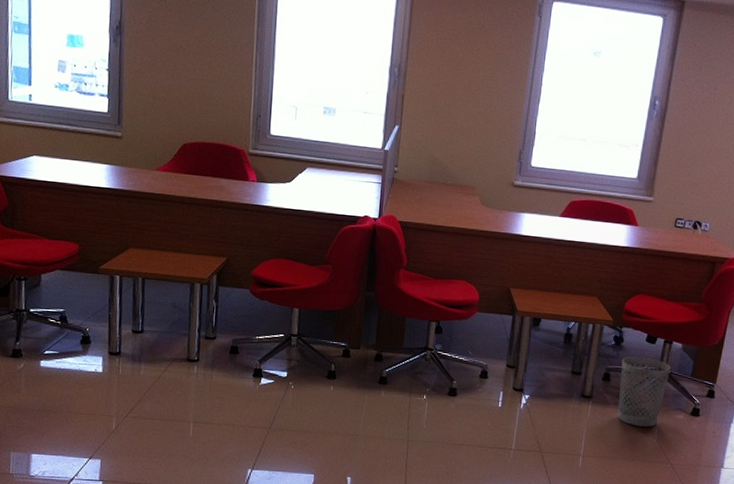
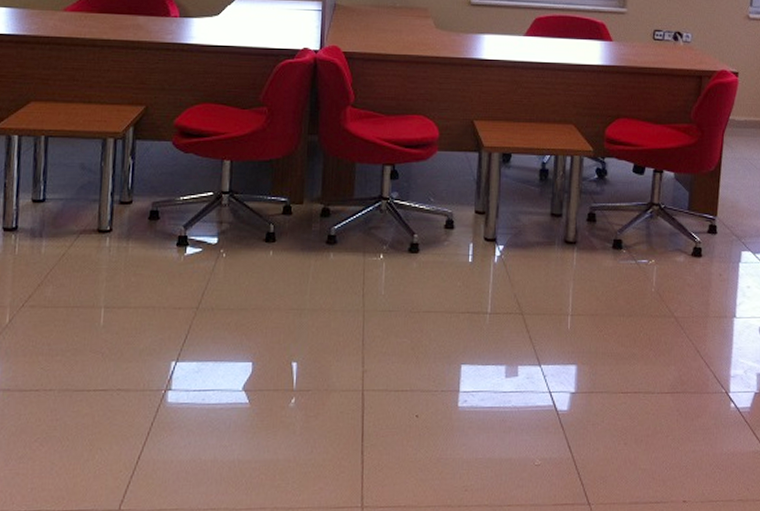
wastebasket: present [618,356,671,427] -> none [607,191,665,274]

